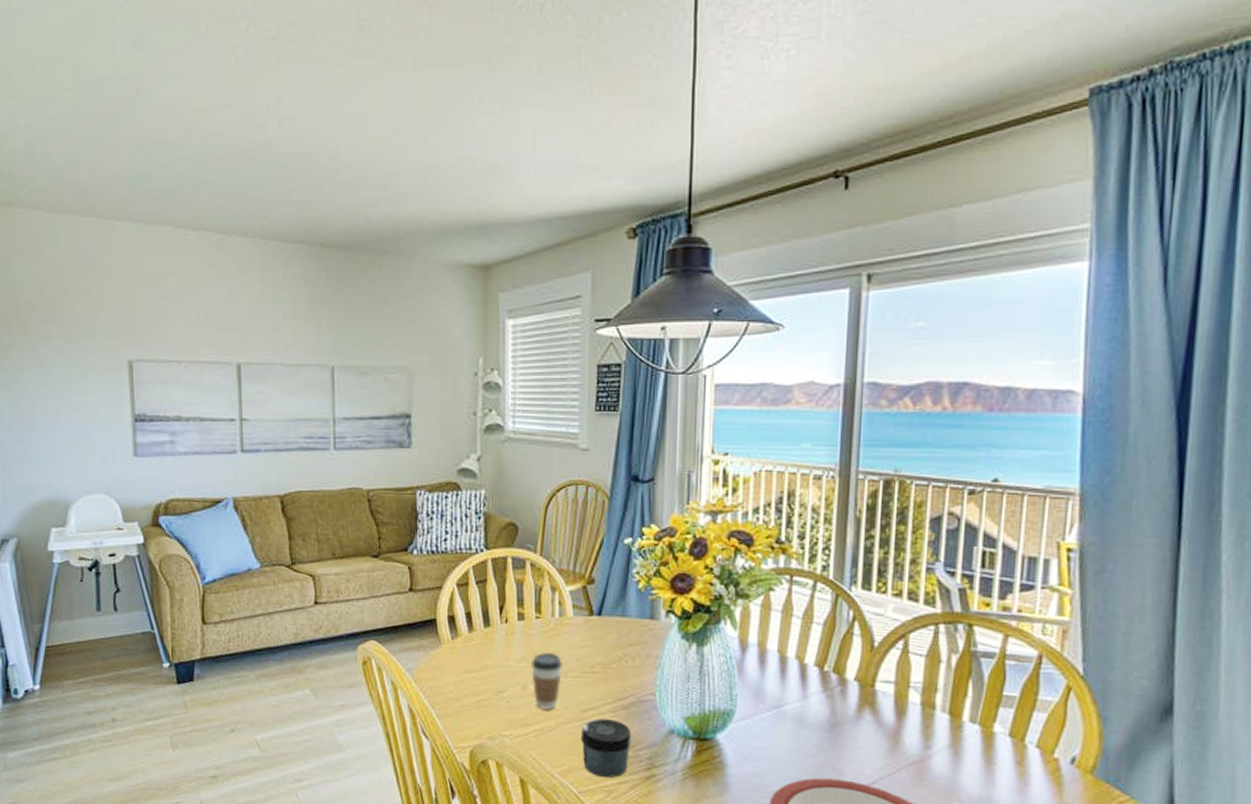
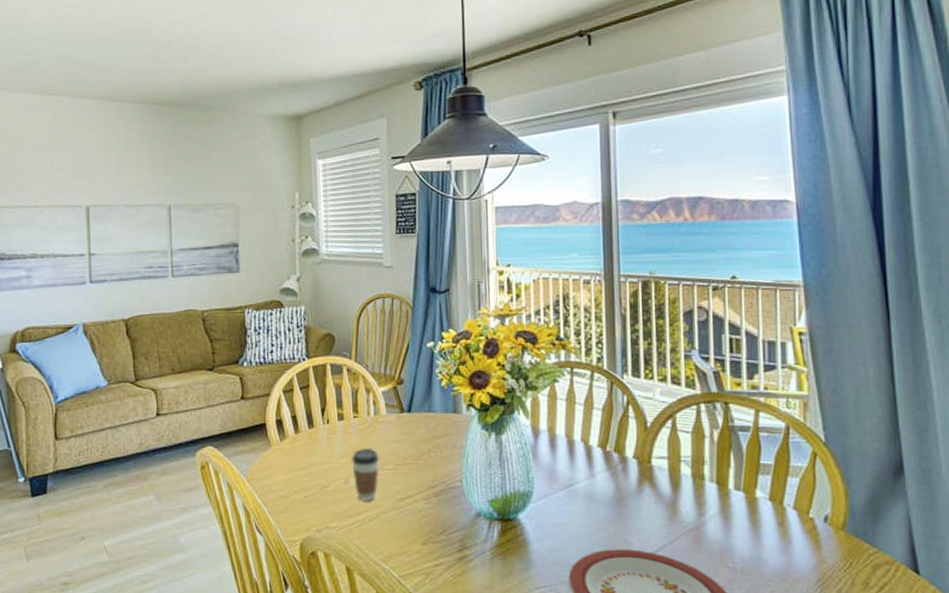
jar: present [580,718,632,777] -> none [398,506,445,560]

